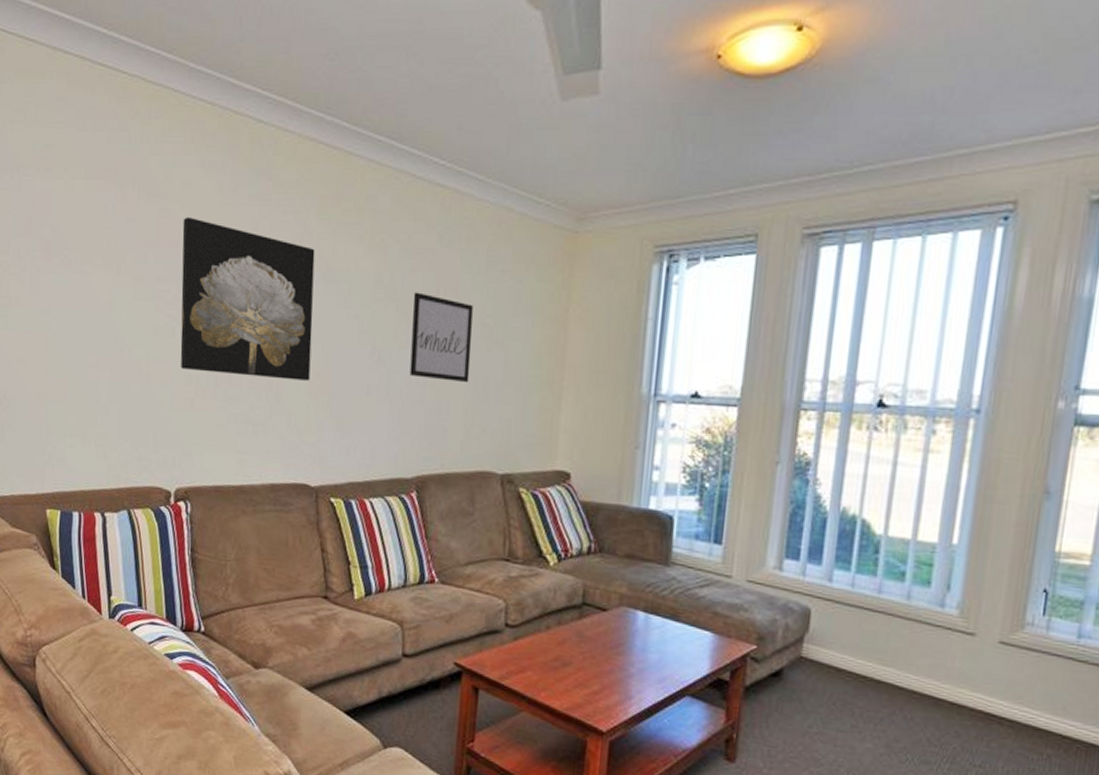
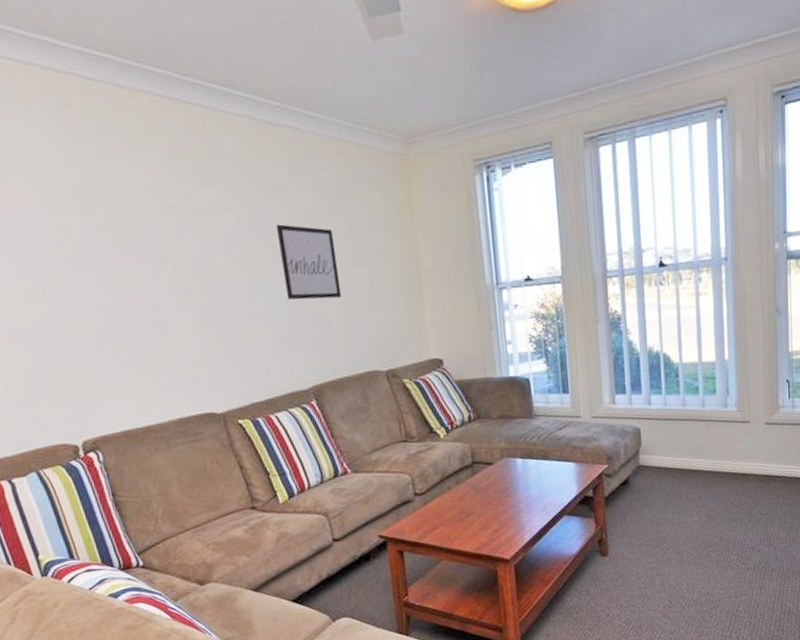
wall art: present [180,217,315,381] -> none [27,179,195,328]

